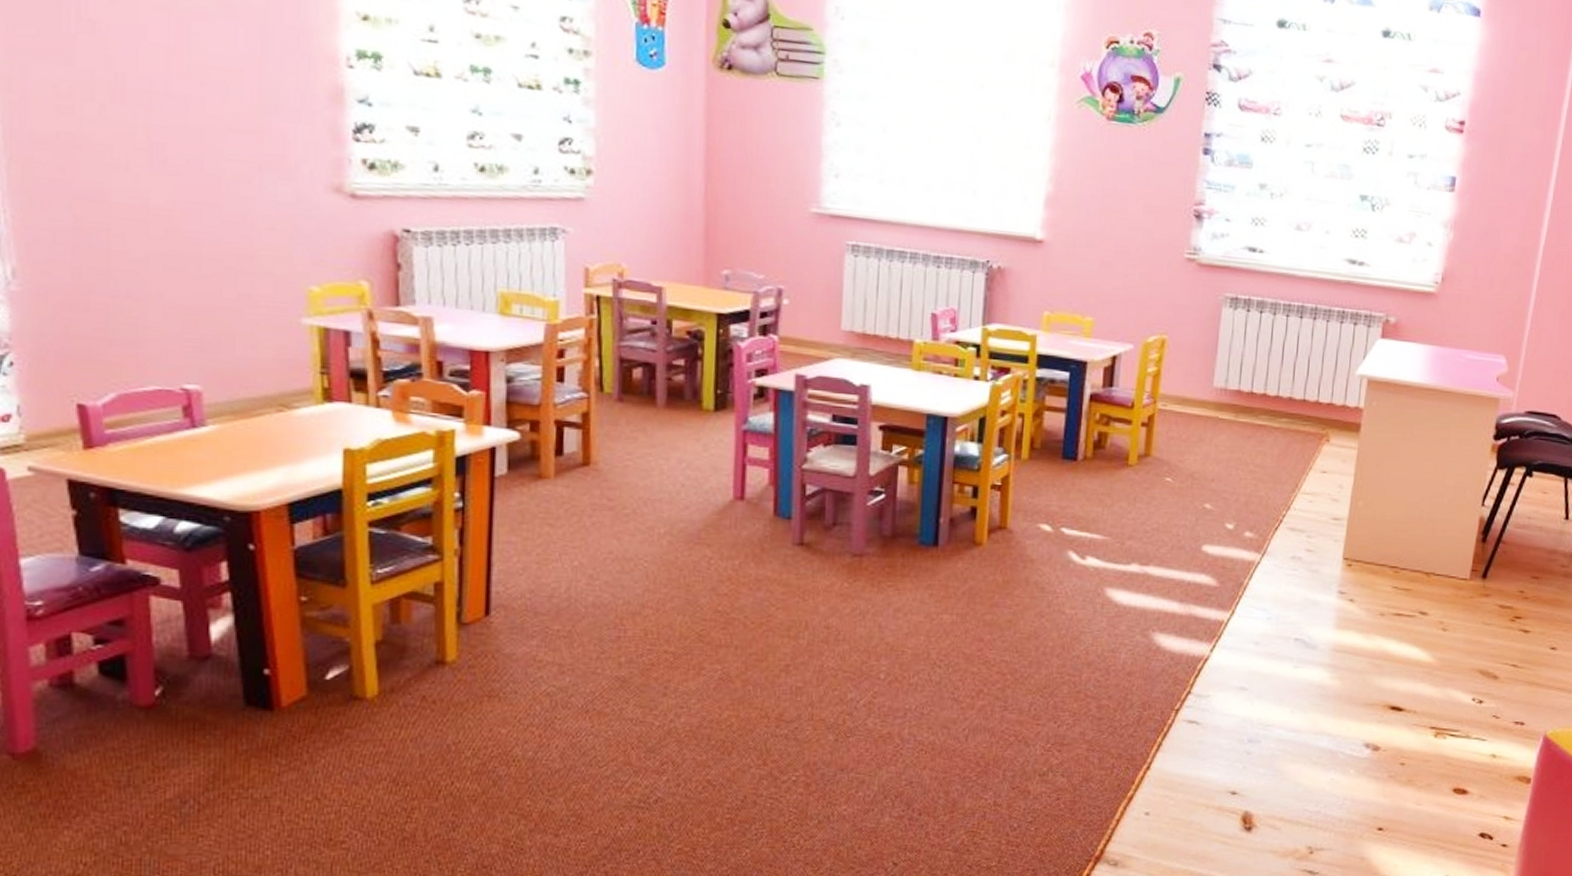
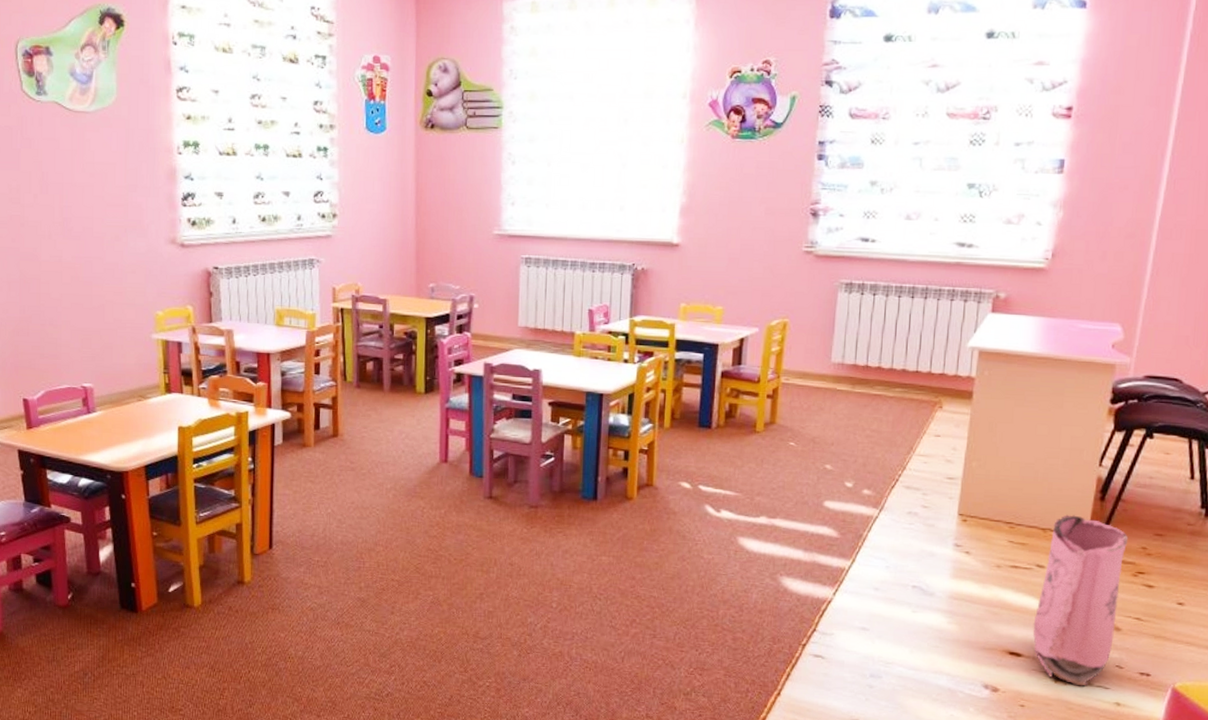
bag: none [1415,557,1508,739] -> present [1033,514,1129,686]

